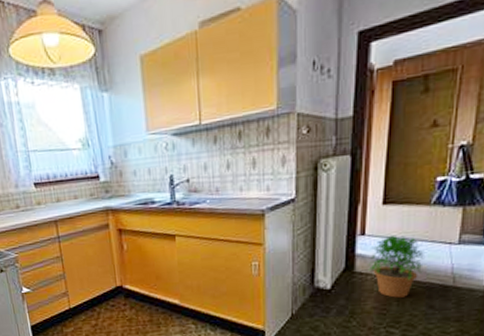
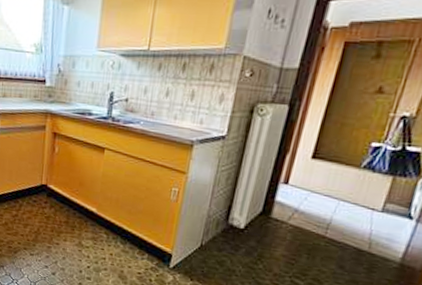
potted plant: present [368,235,426,298] -> none [284,189,346,252]

